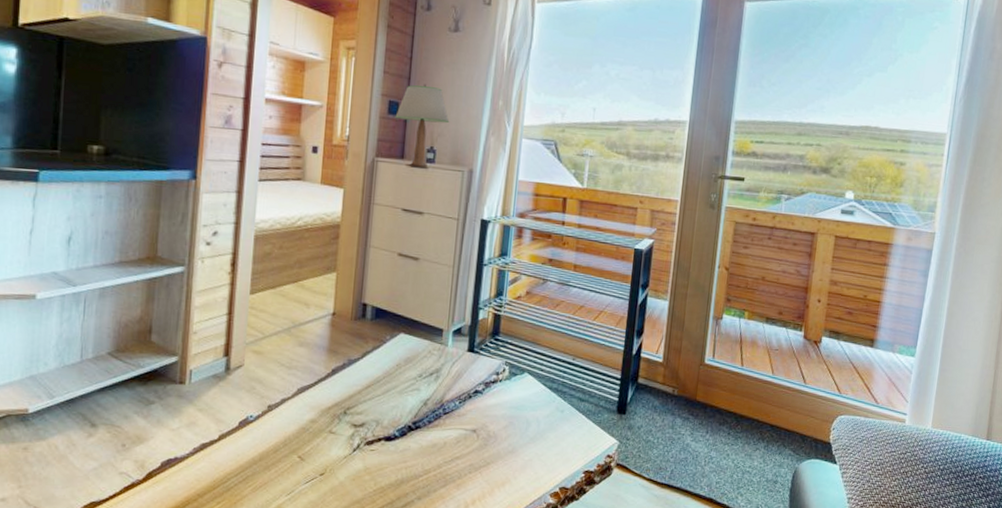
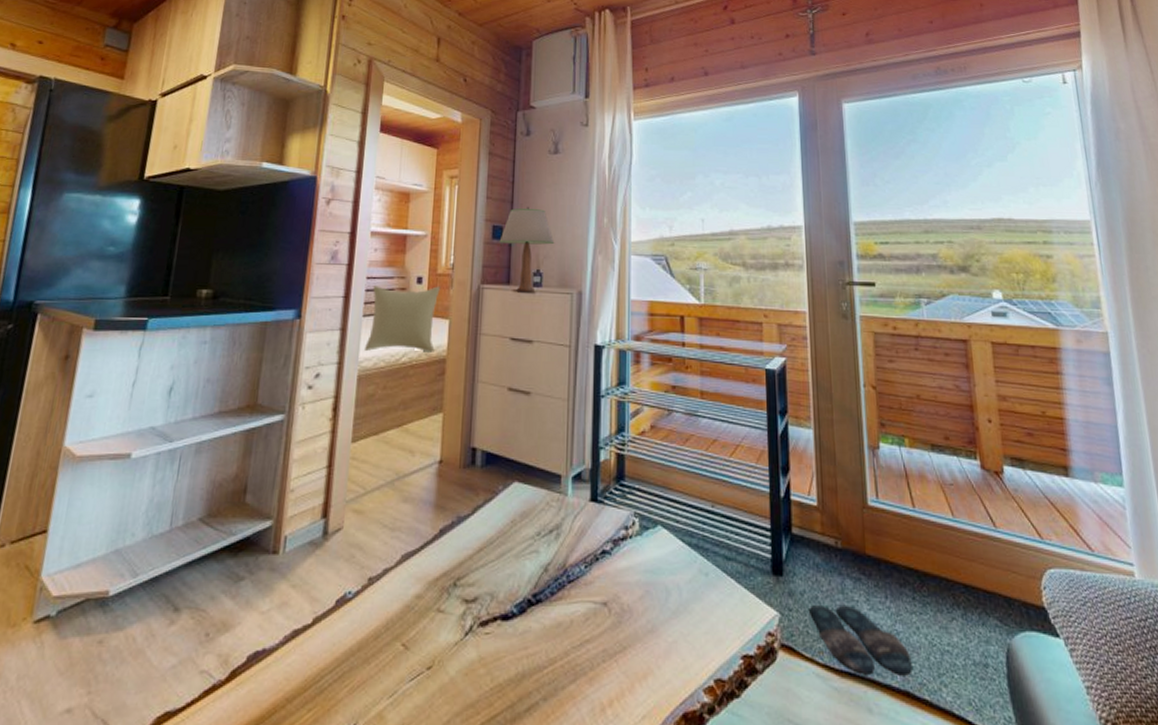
pillow: none [261,152,335,218] -> present [365,286,440,352]
slippers: none [643,435,719,488] -> present [809,604,912,676]

